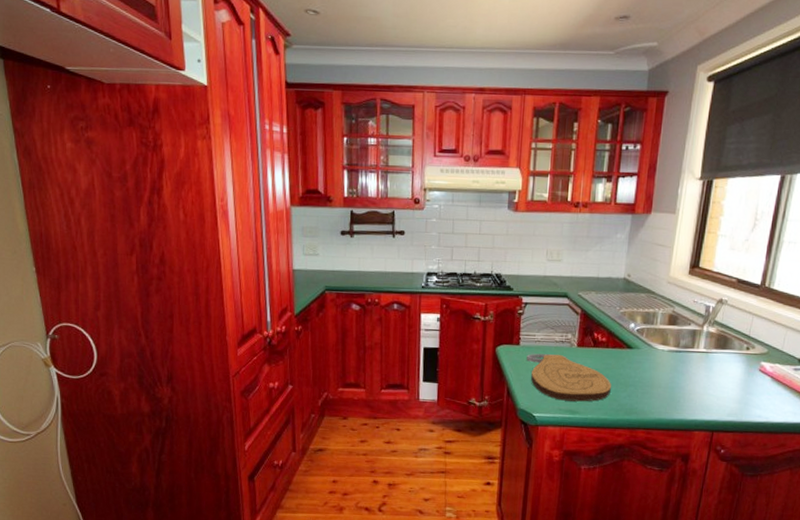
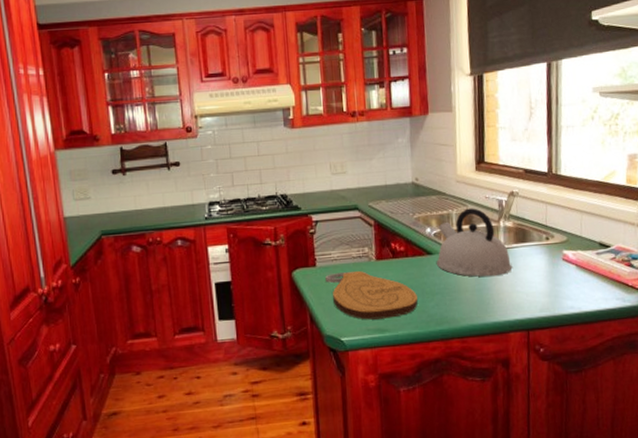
kettle: none [634,310,708,377] -> present [436,208,513,277]

